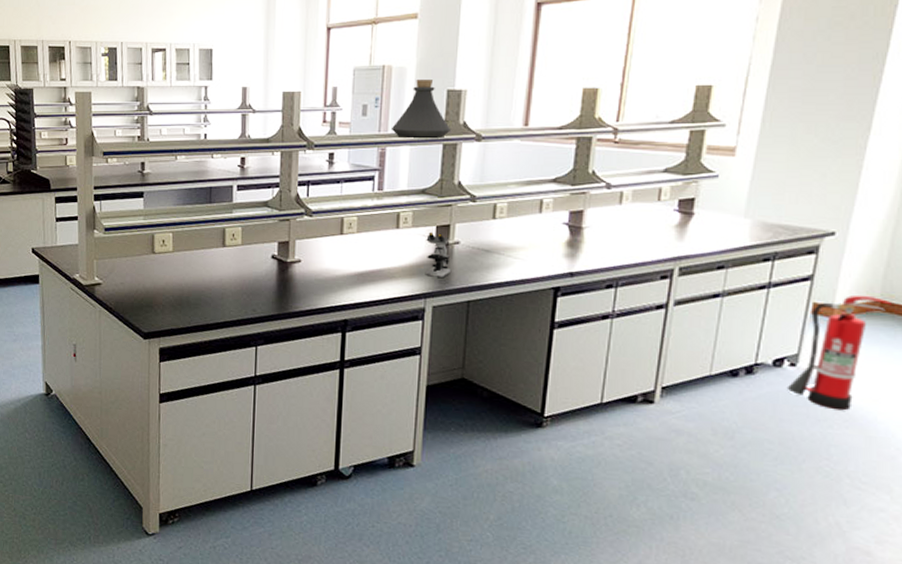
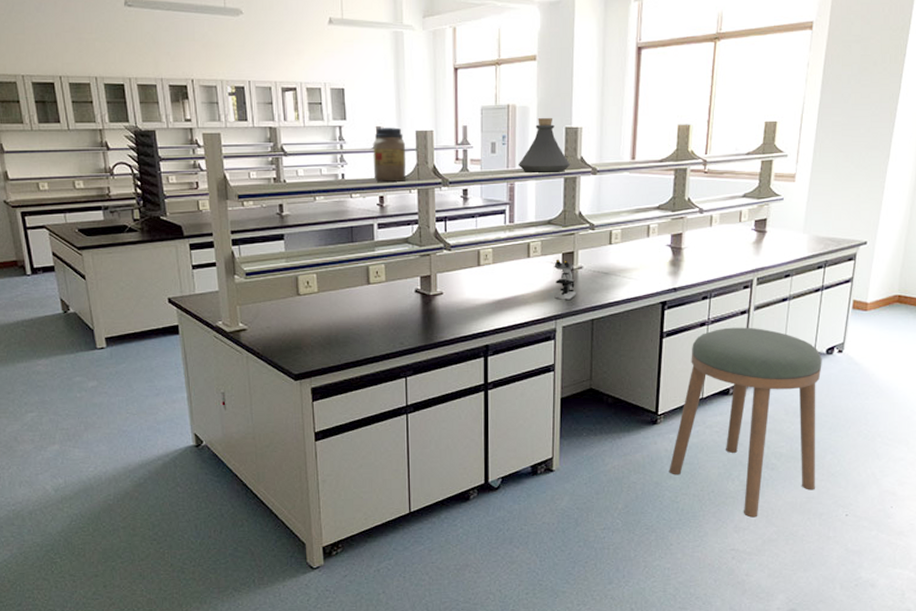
jar: none [236,88,272,143] -> present [373,127,406,182]
stool: none [555,323,767,556] -> present [669,327,822,518]
fire extinguisher: present [786,295,891,410] -> none [836,291,906,384]

